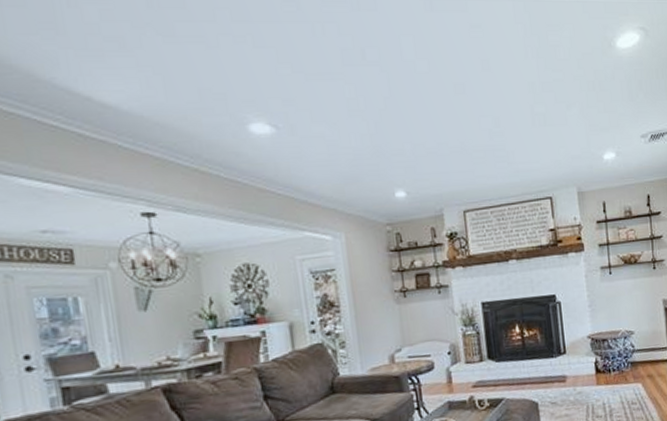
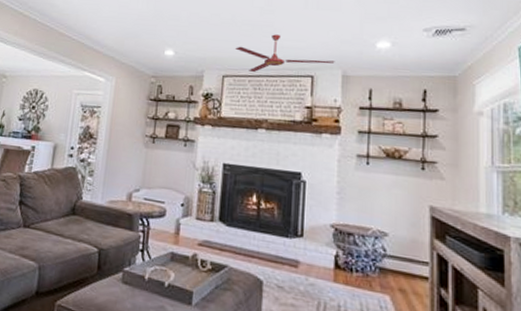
ceiling fan: none [471,158,570,203] -> present [235,34,335,73]

